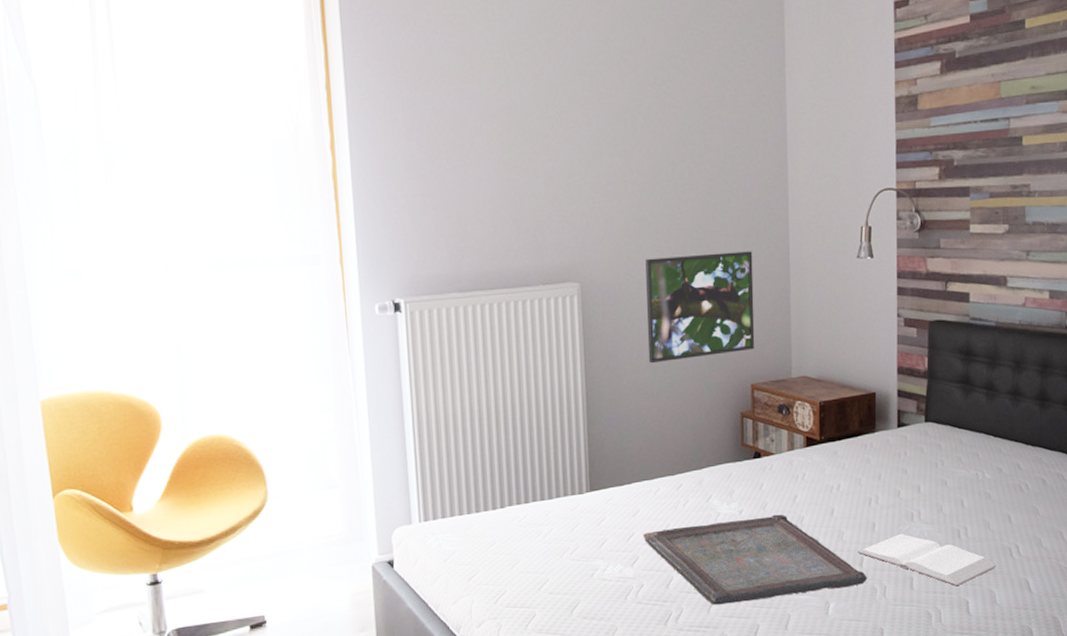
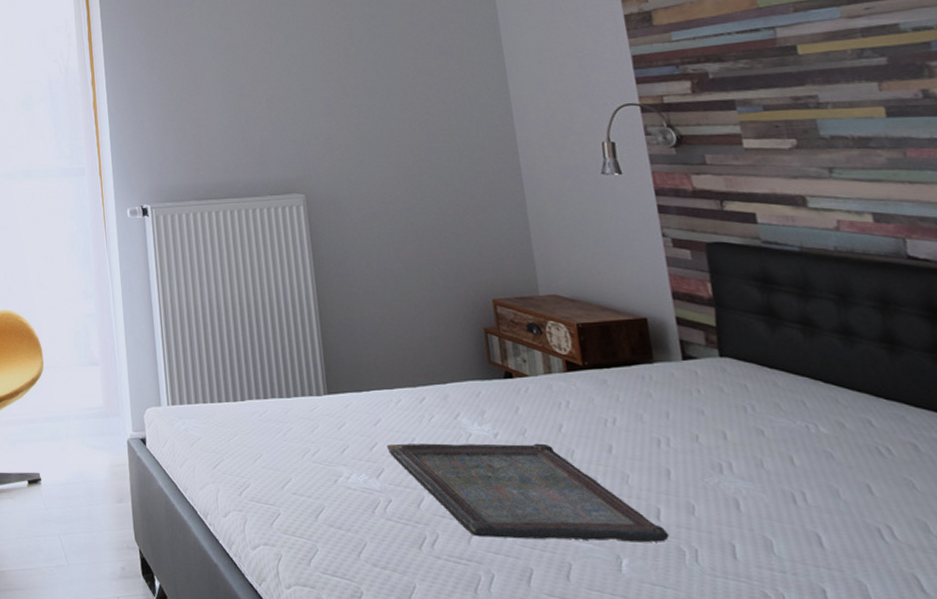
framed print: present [645,251,755,364] -> none [367,166,493,273]
book: present [857,533,997,587] -> none [650,486,862,567]

